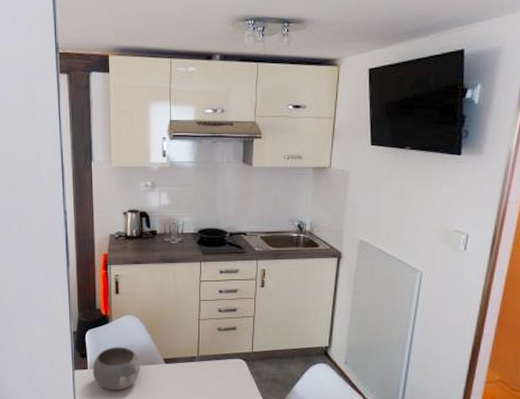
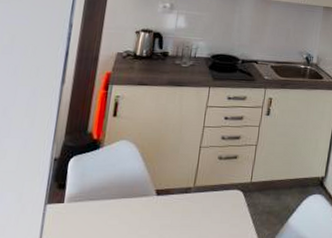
bowl: present [92,347,141,391] -> none [68,176,129,229]

